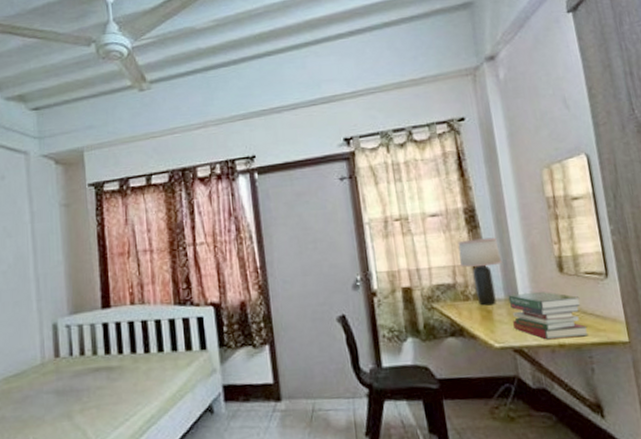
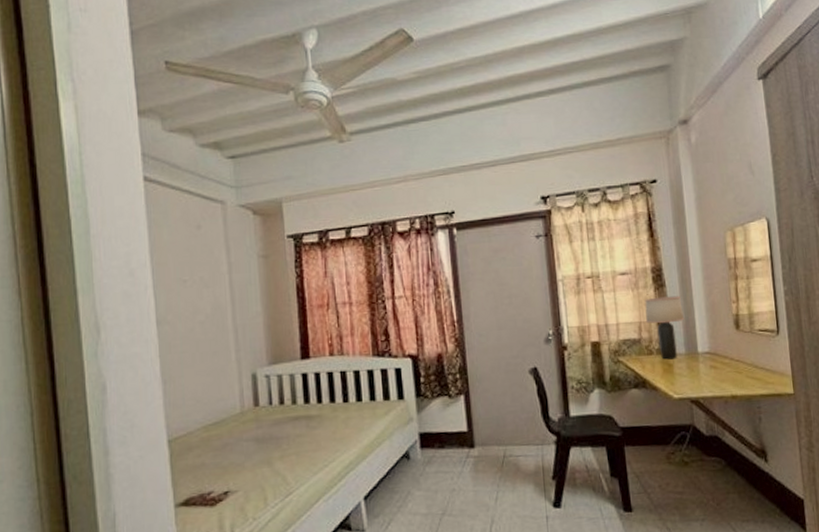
books: present [508,291,589,340] -> none [688,346,759,392]

